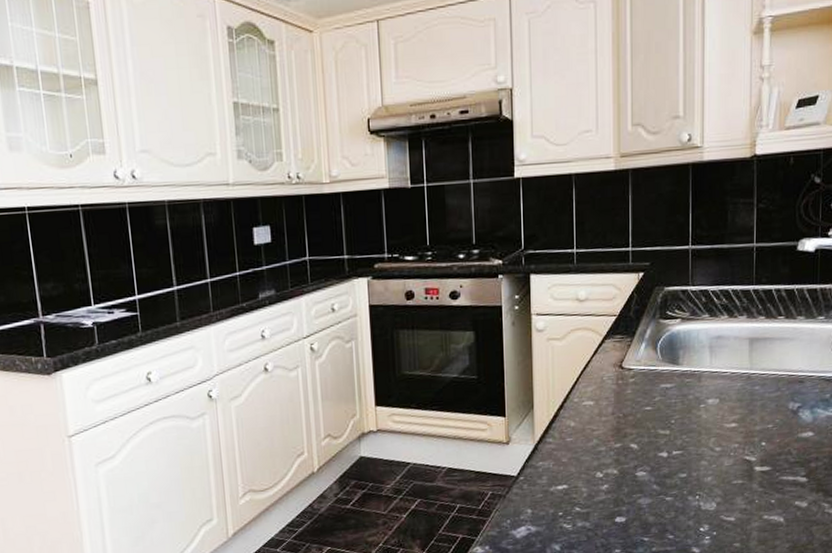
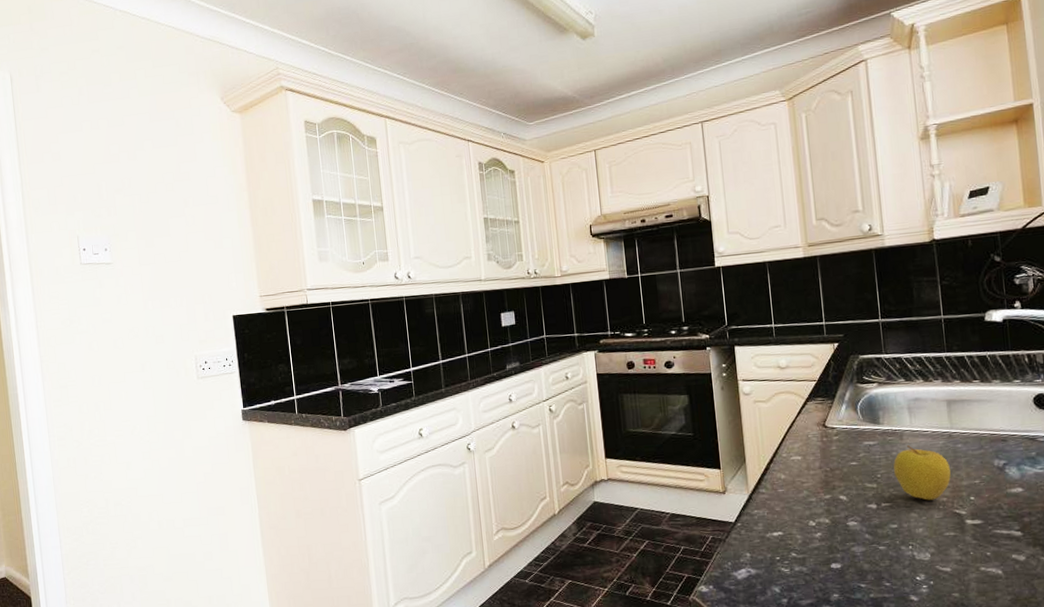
apple: none [689,388,745,447] -> present [893,445,951,501]

